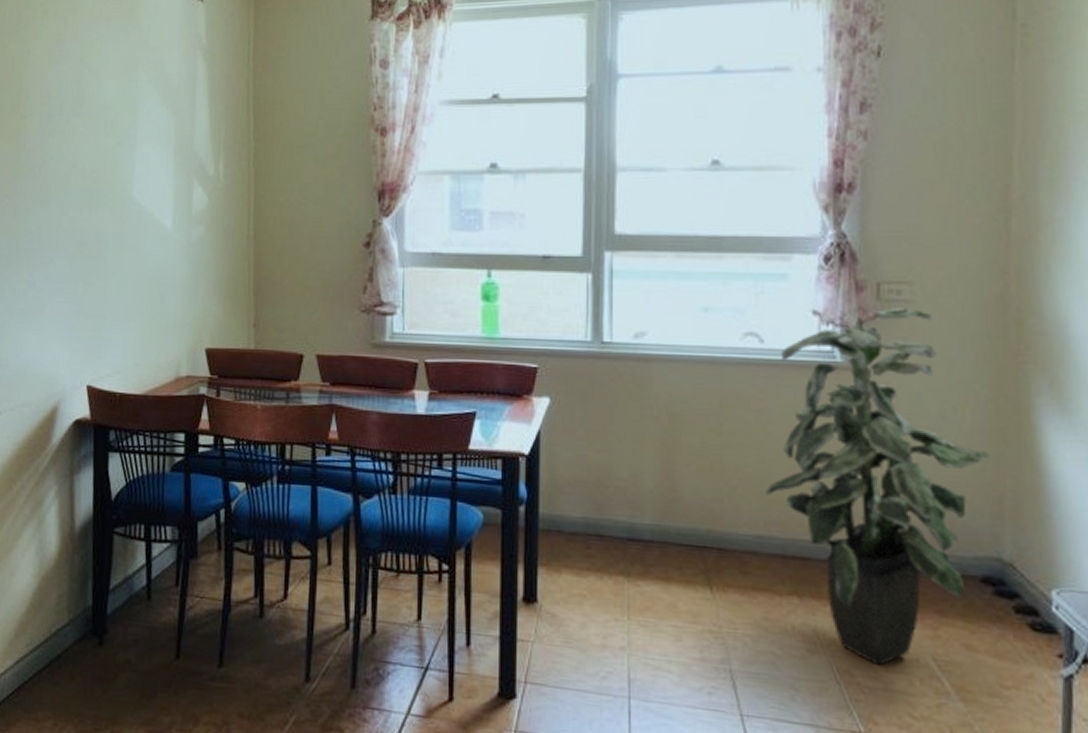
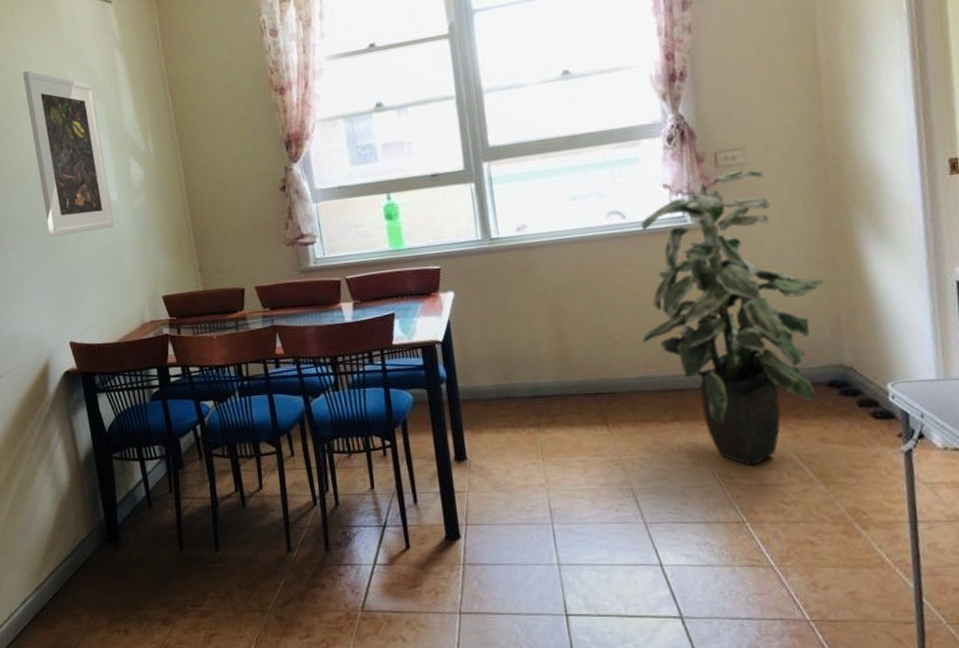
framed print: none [85,63,165,259] -> present [22,71,114,237]

